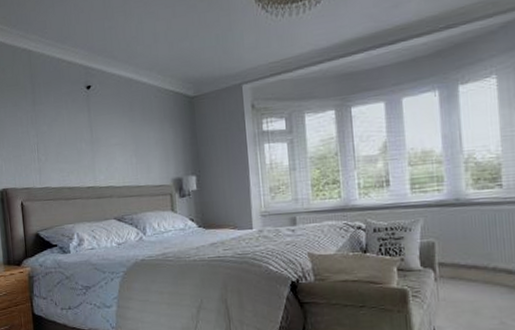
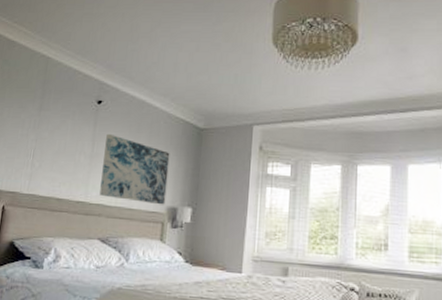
wall art: none [102,117,170,179] -> present [99,133,170,205]

